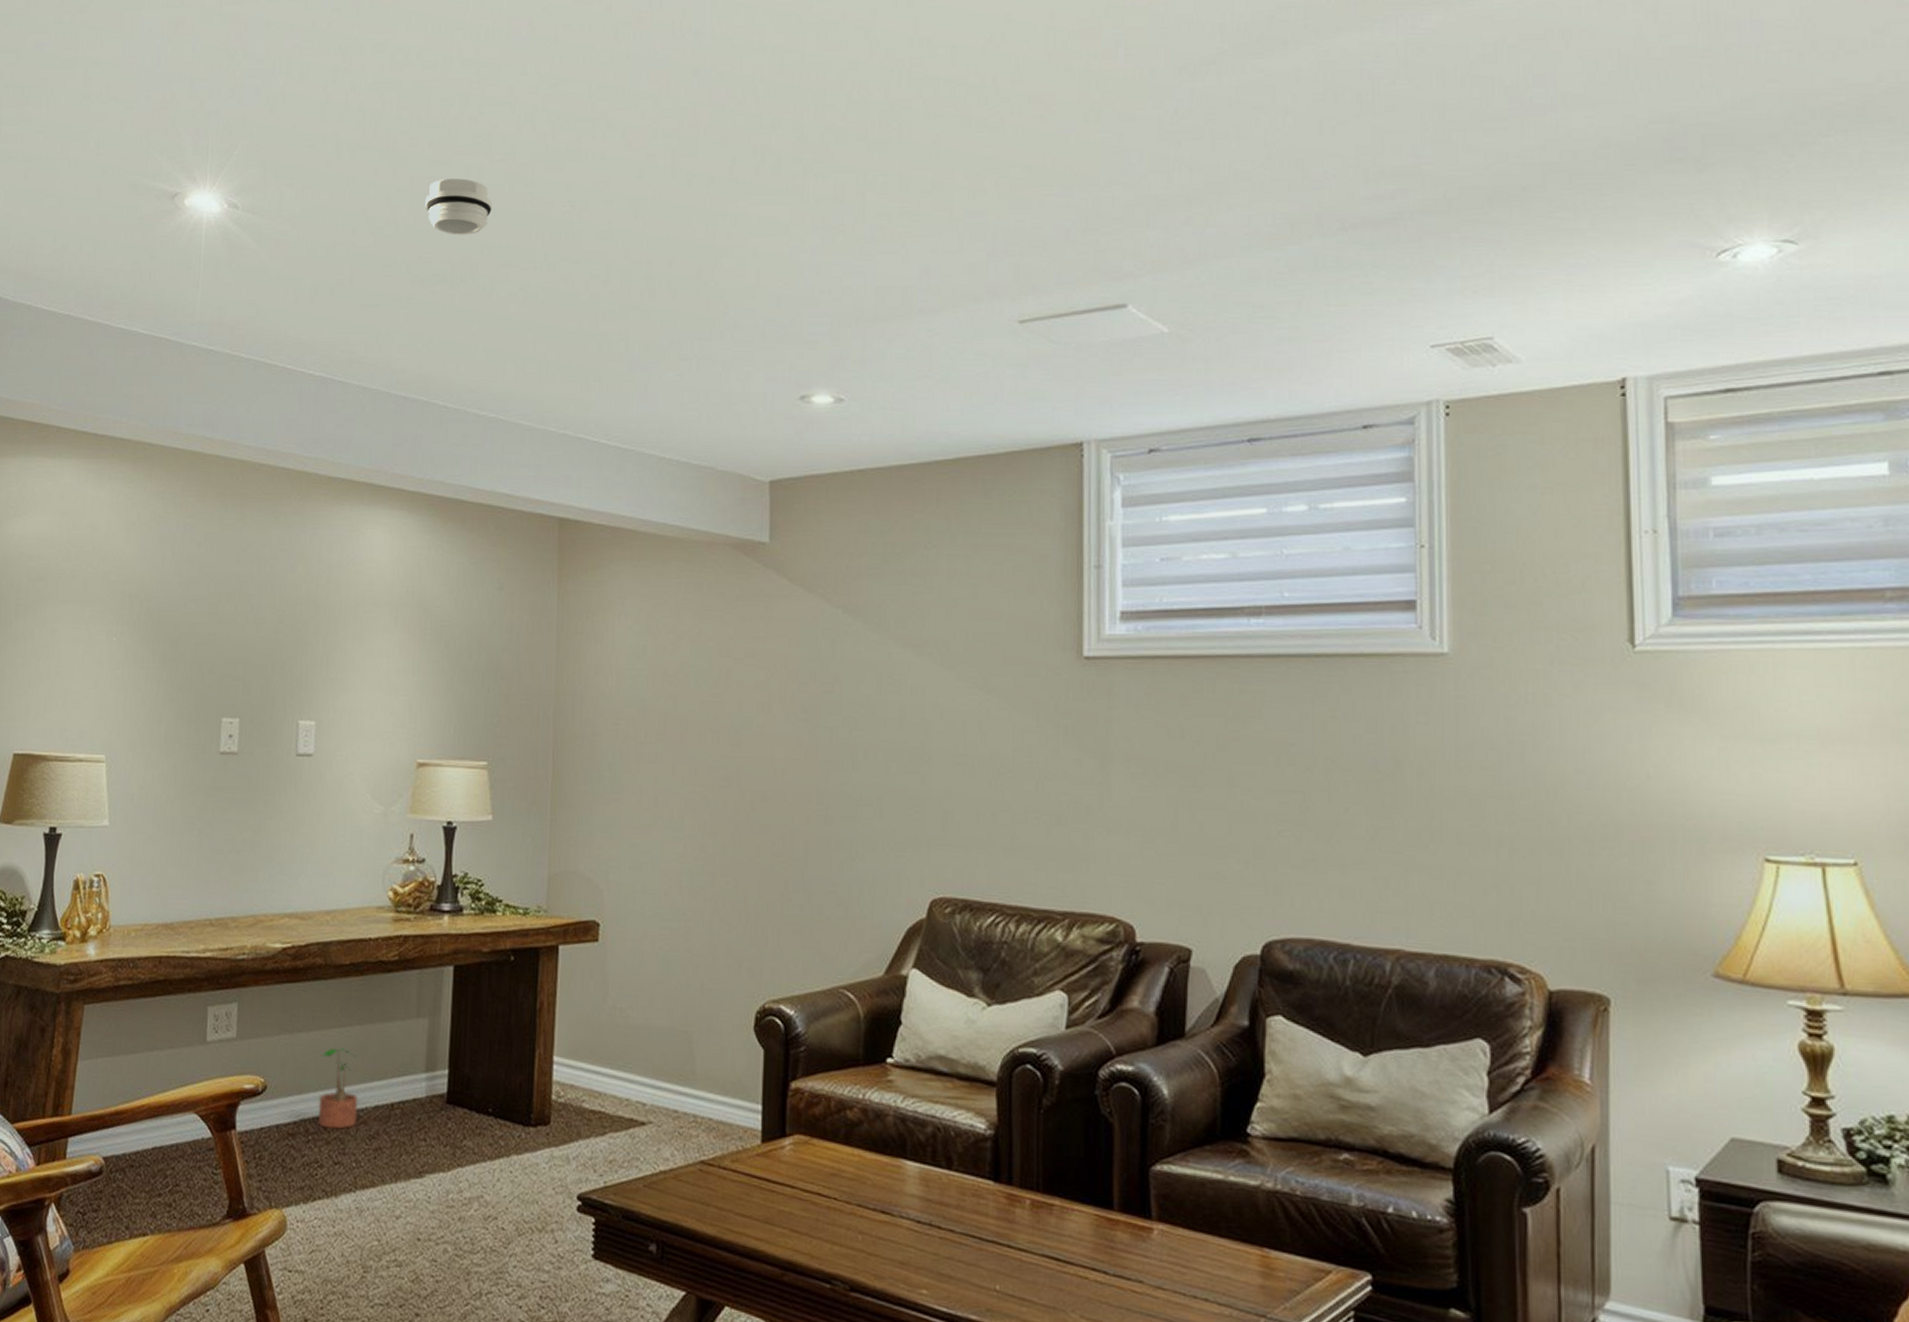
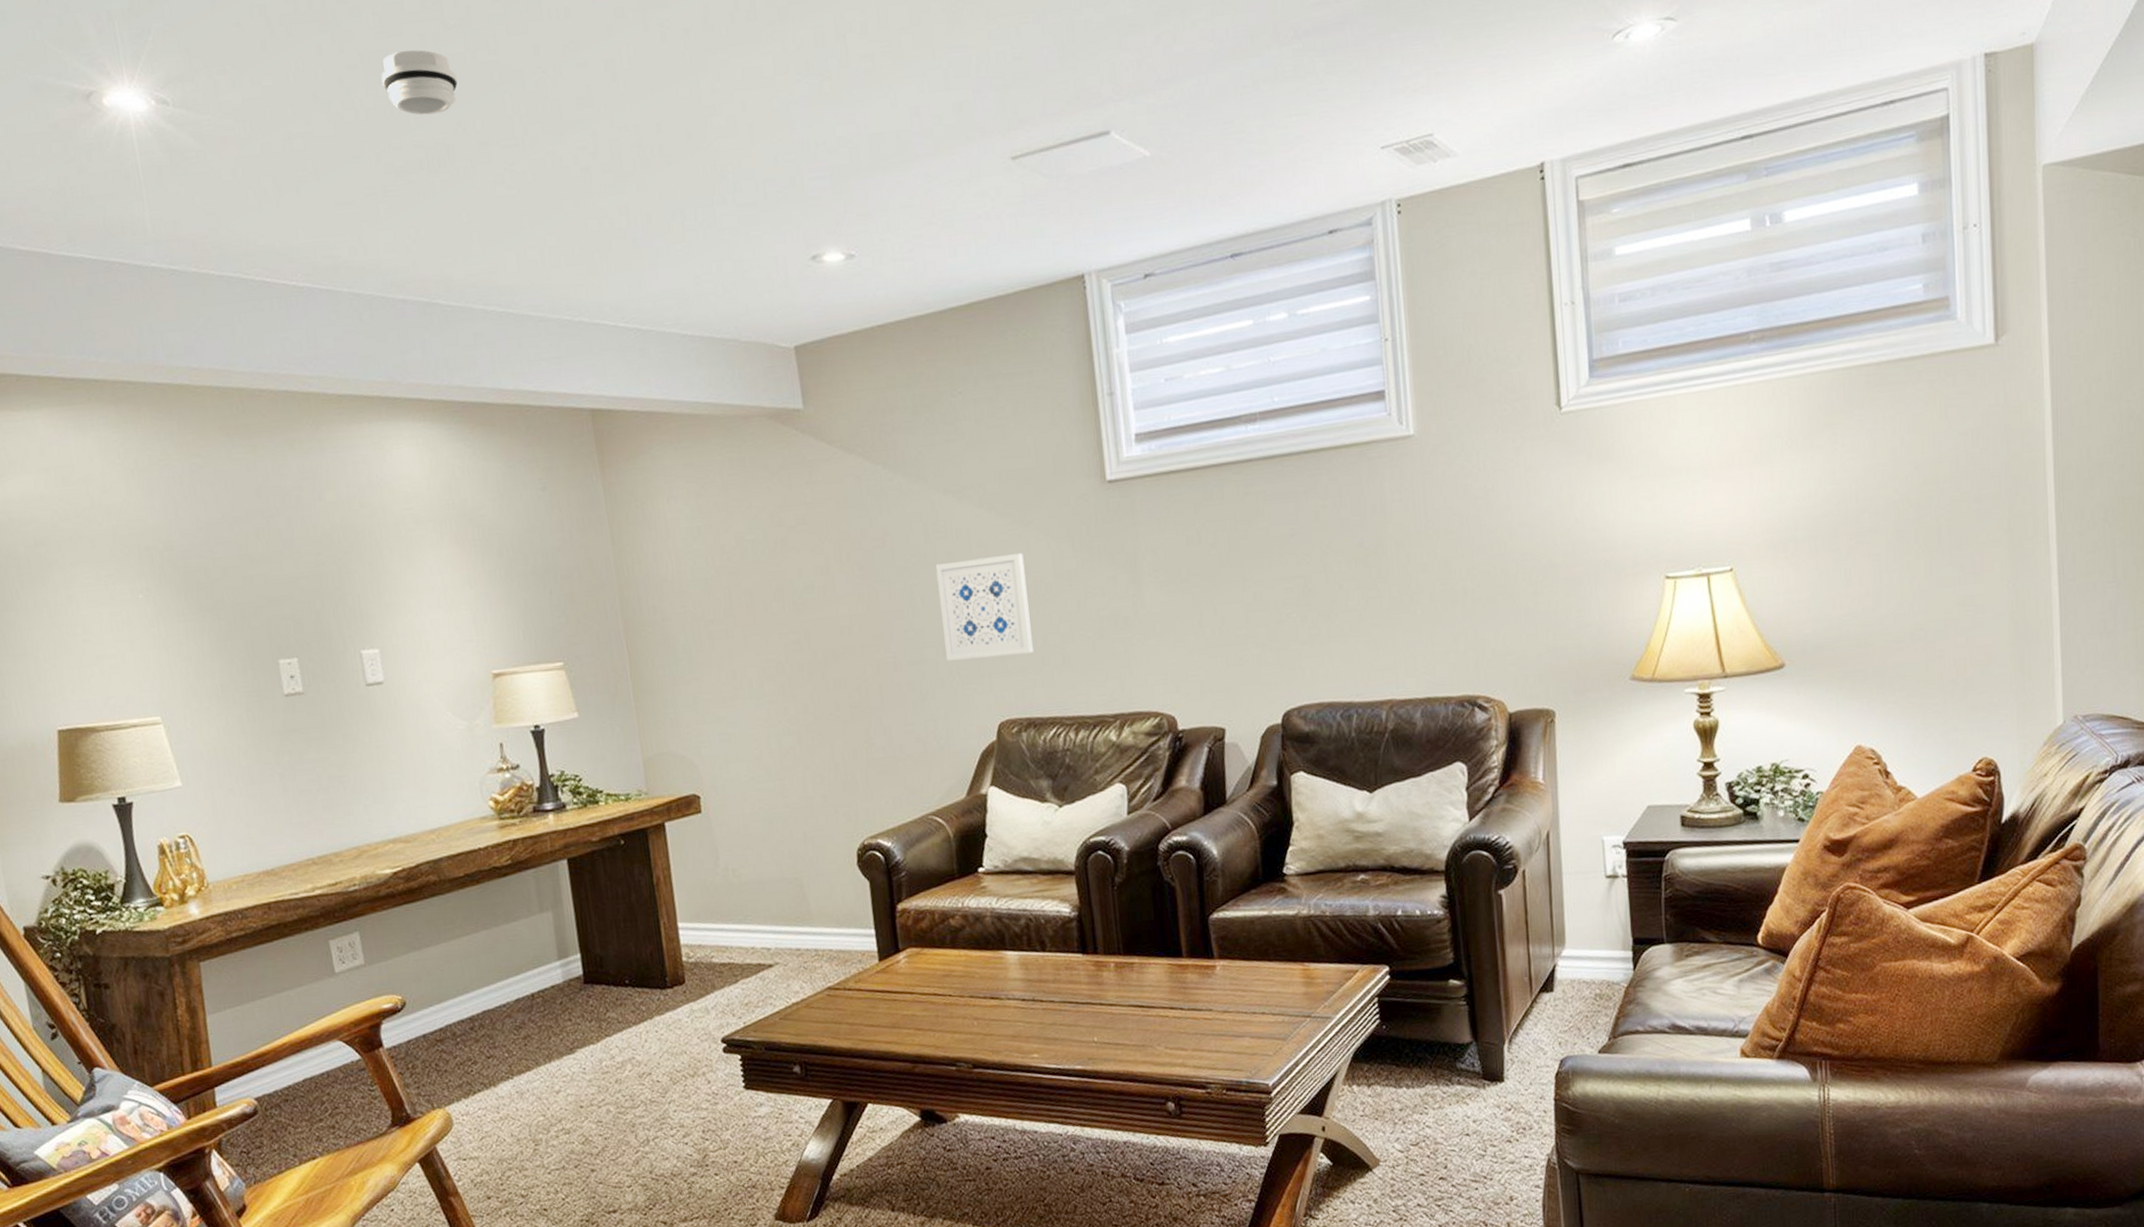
potted plant: present [317,1048,358,1129] -> none [452,954,502,1029]
wall art: none [882,718,981,830] -> present [935,552,1035,662]

